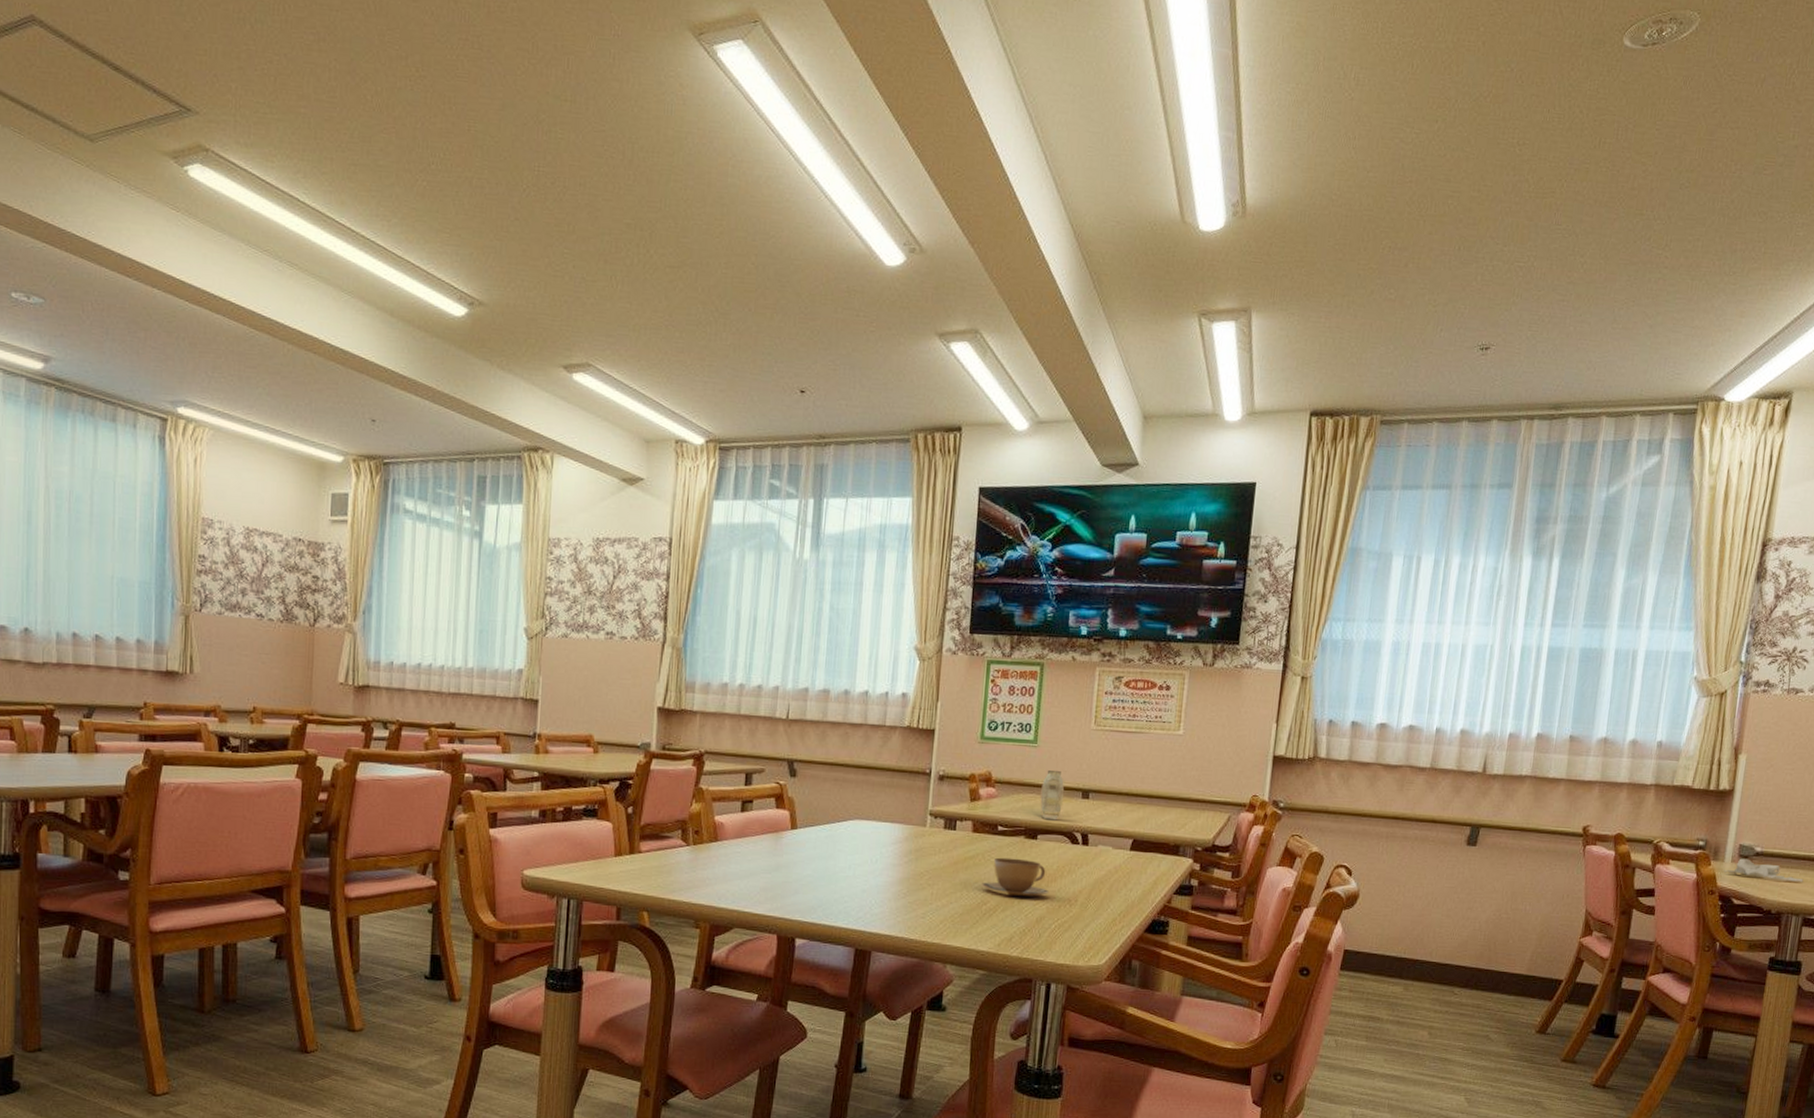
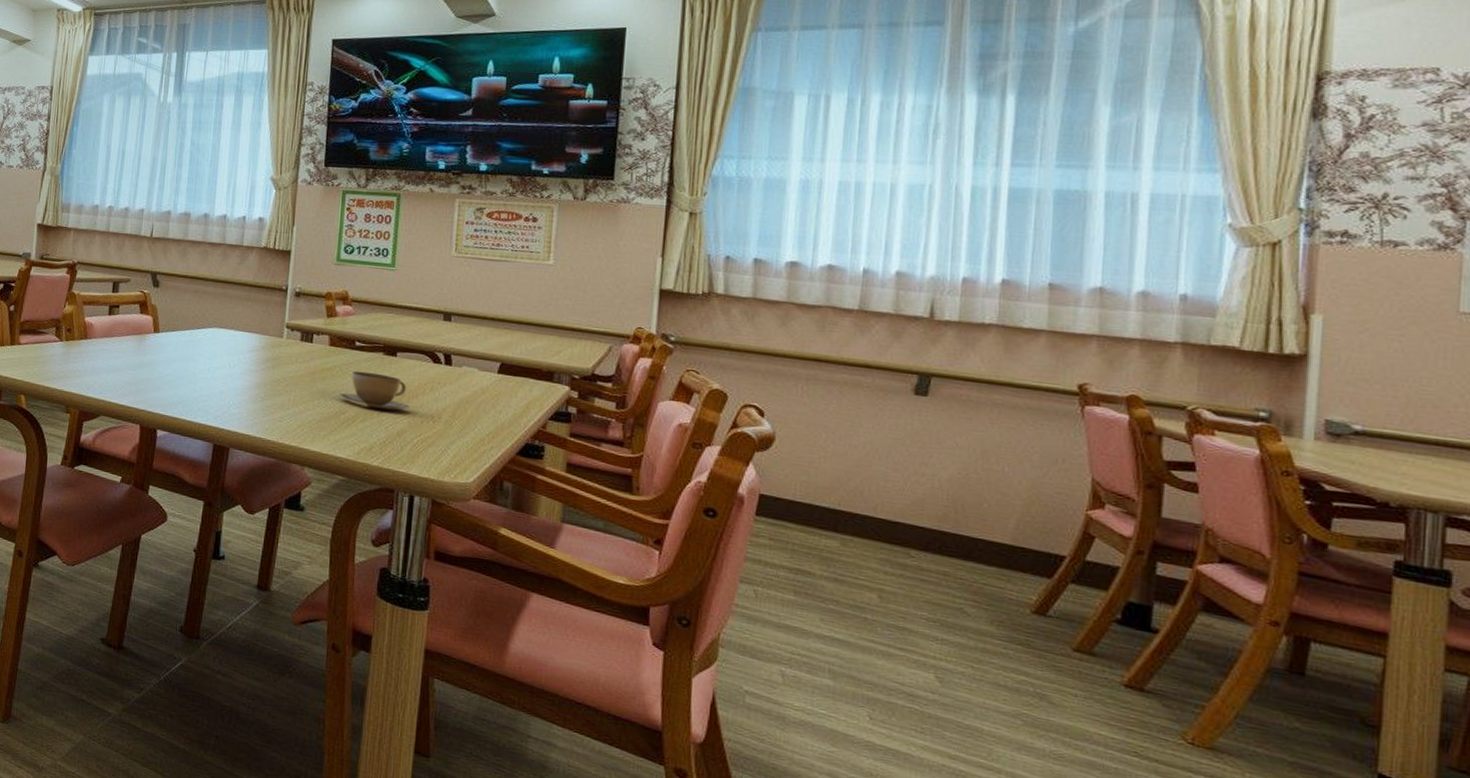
vase: present [1040,771,1065,821] -> none [399,293,425,340]
tissue: present [1723,858,1804,883] -> none [1303,436,1440,473]

